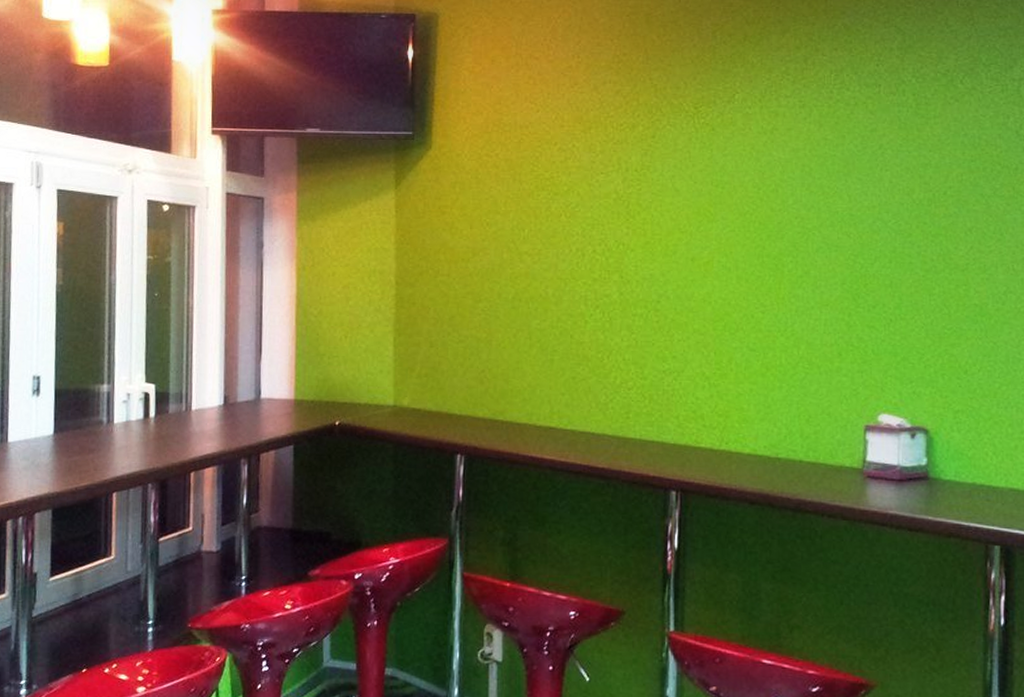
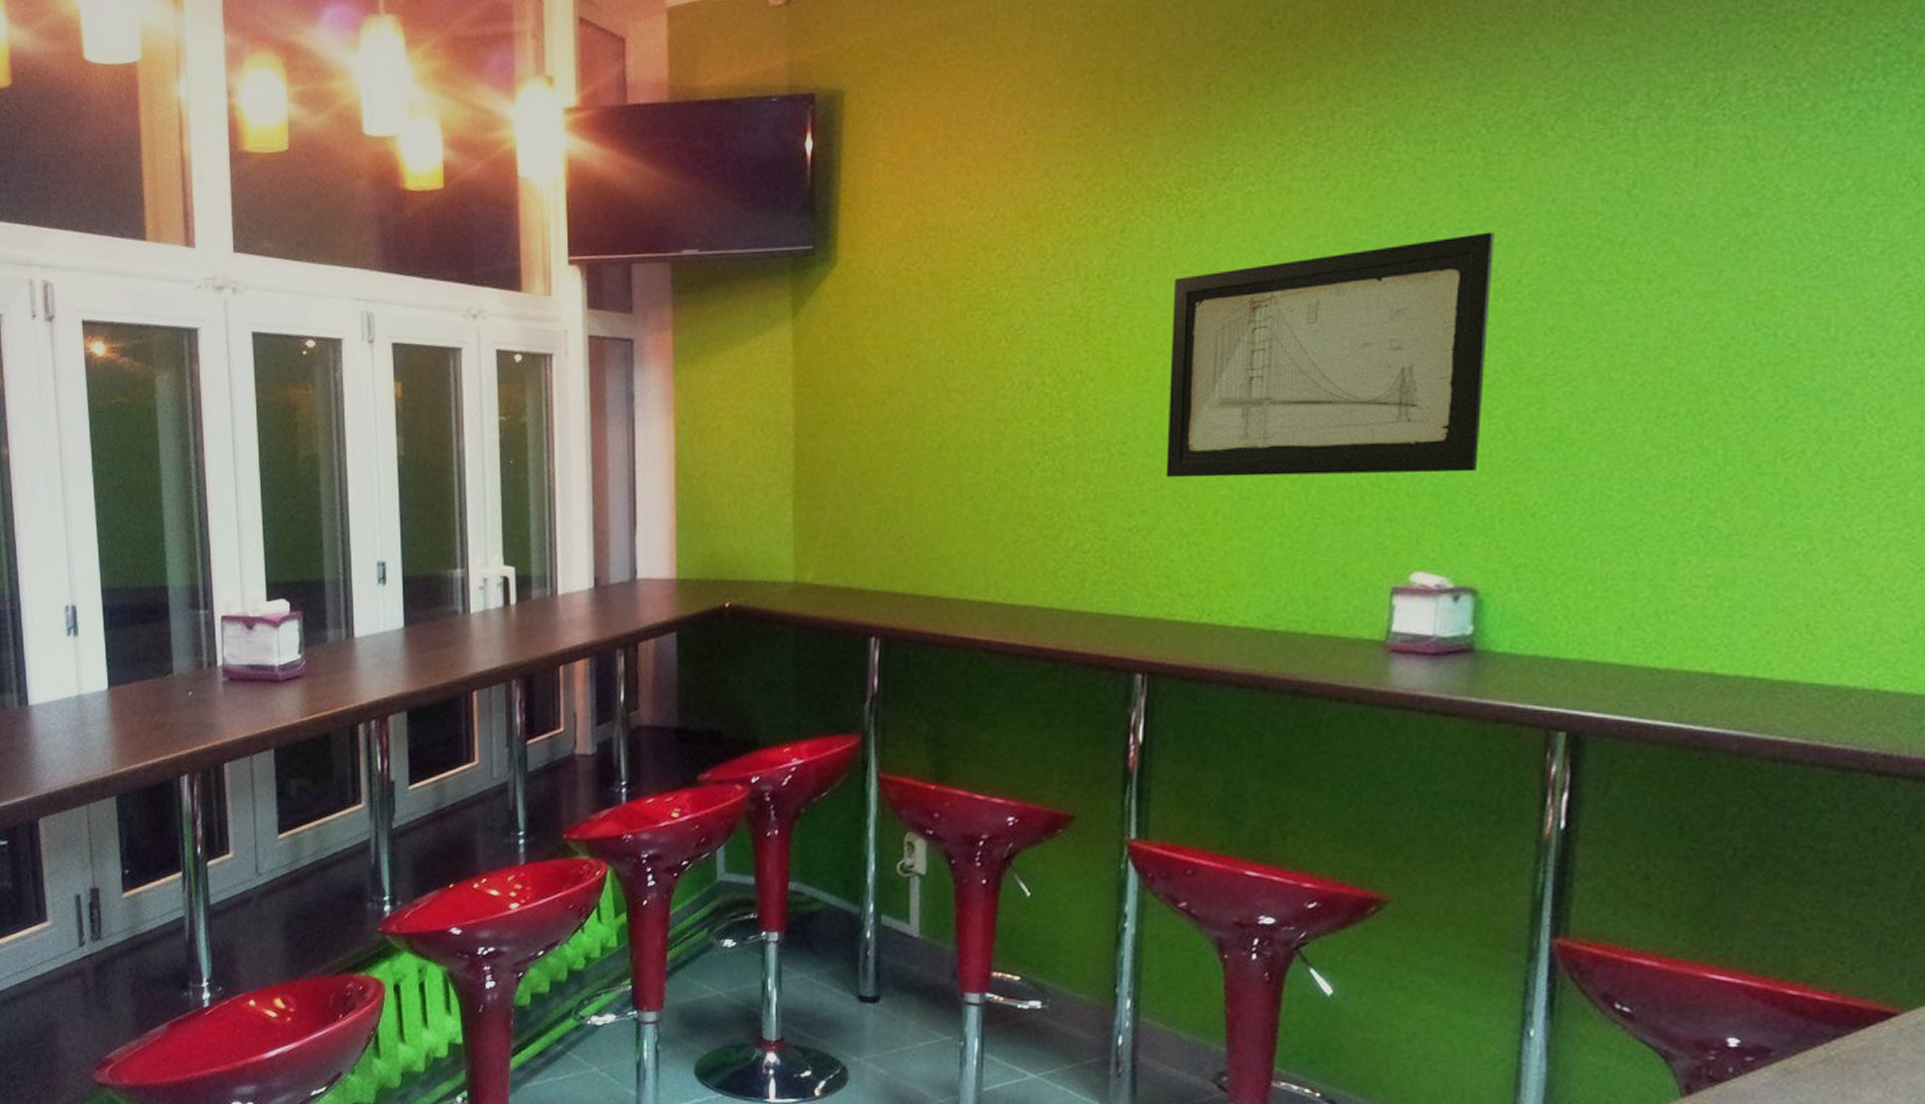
wall art: none [691,155,926,336] -> present [1166,232,1494,478]

